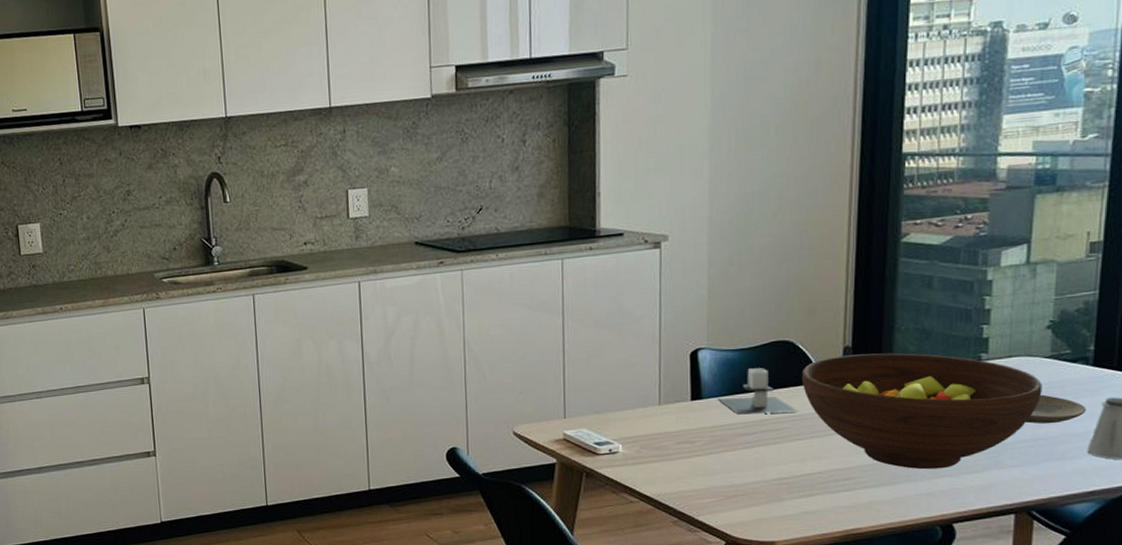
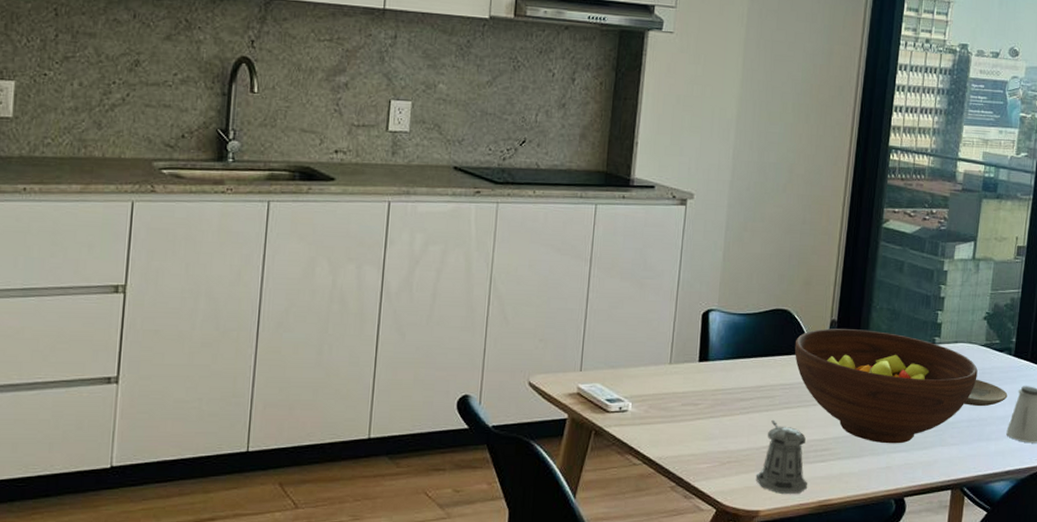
candle: present [718,368,799,415] -> none [722,334,790,380]
pepper shaker: none [767,452,831,524] -> present [755,419,808,494]

